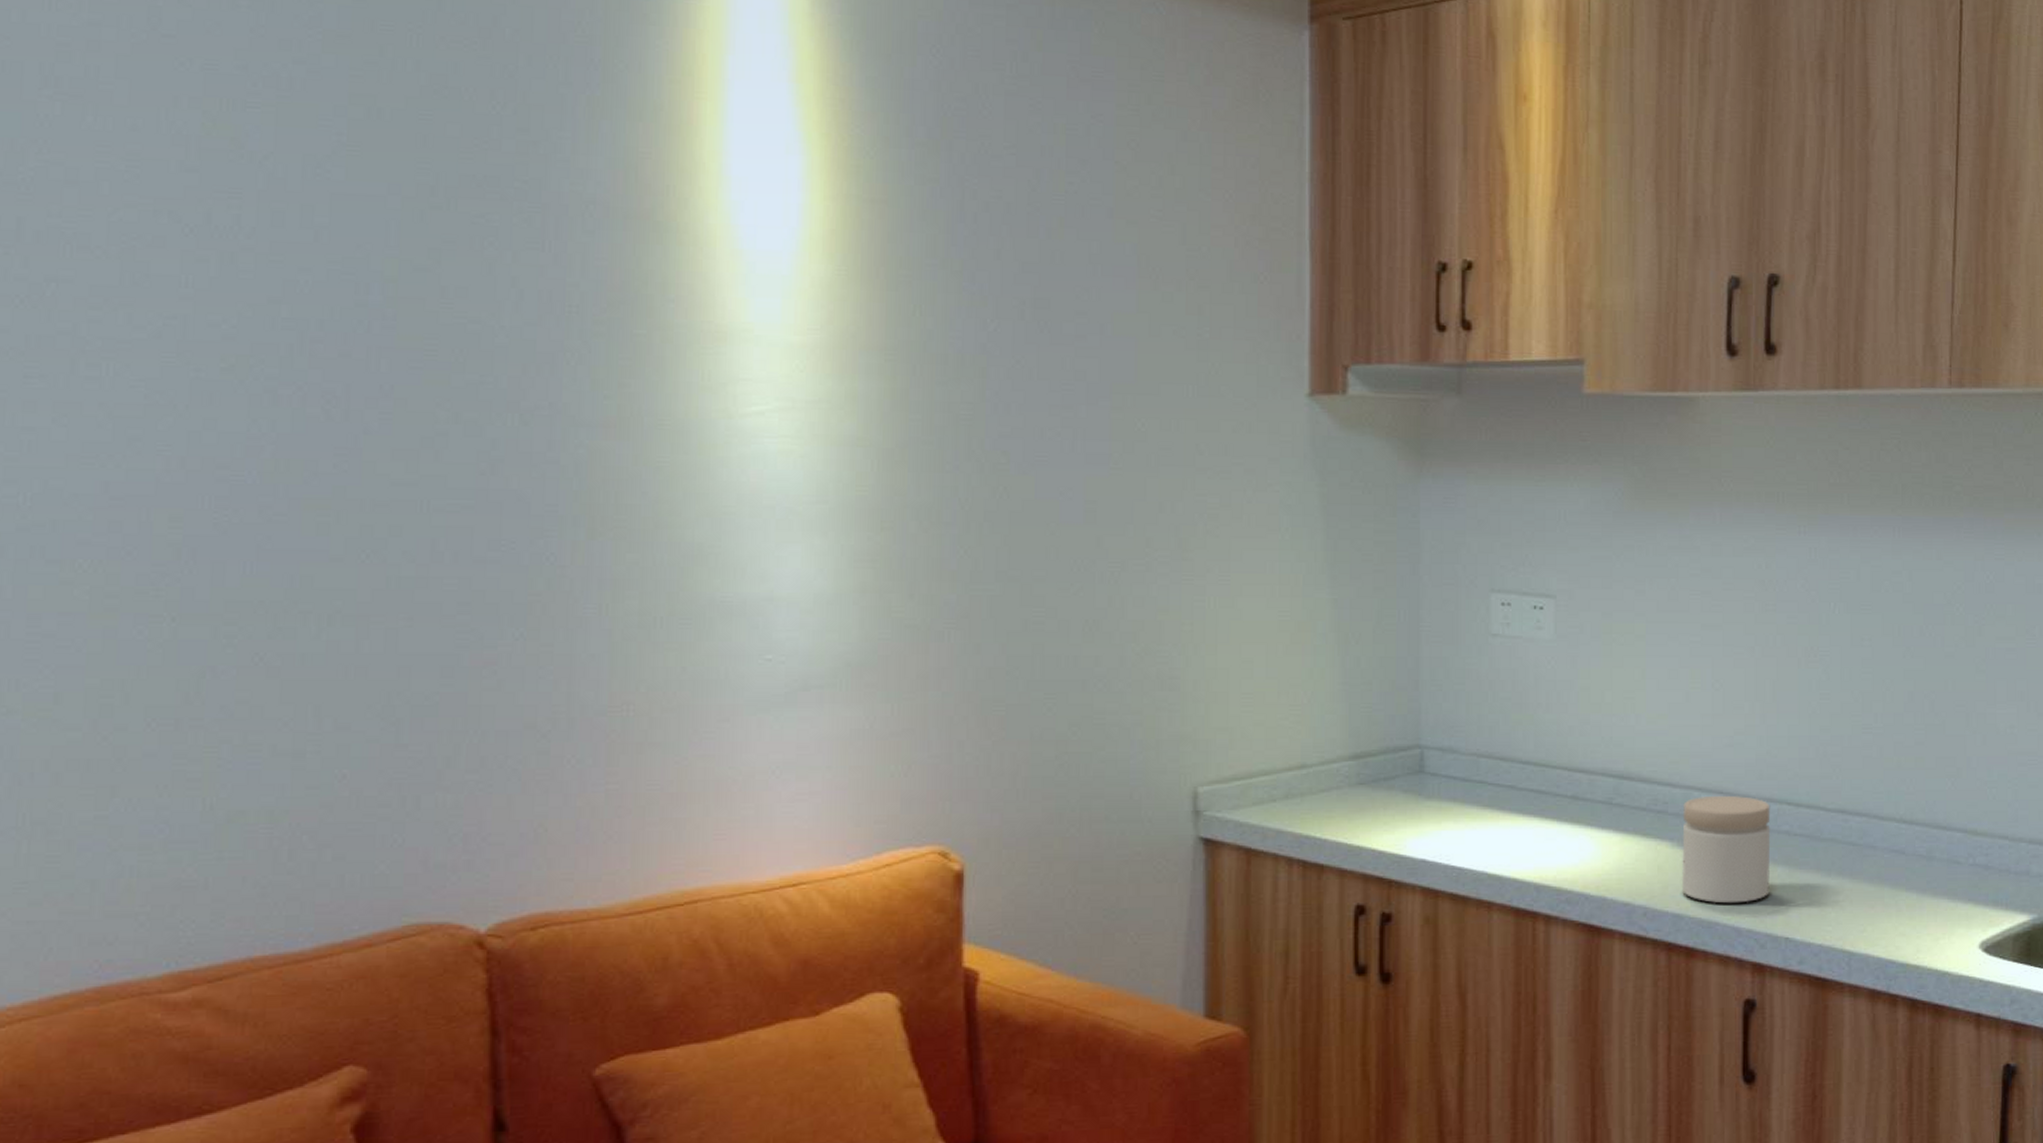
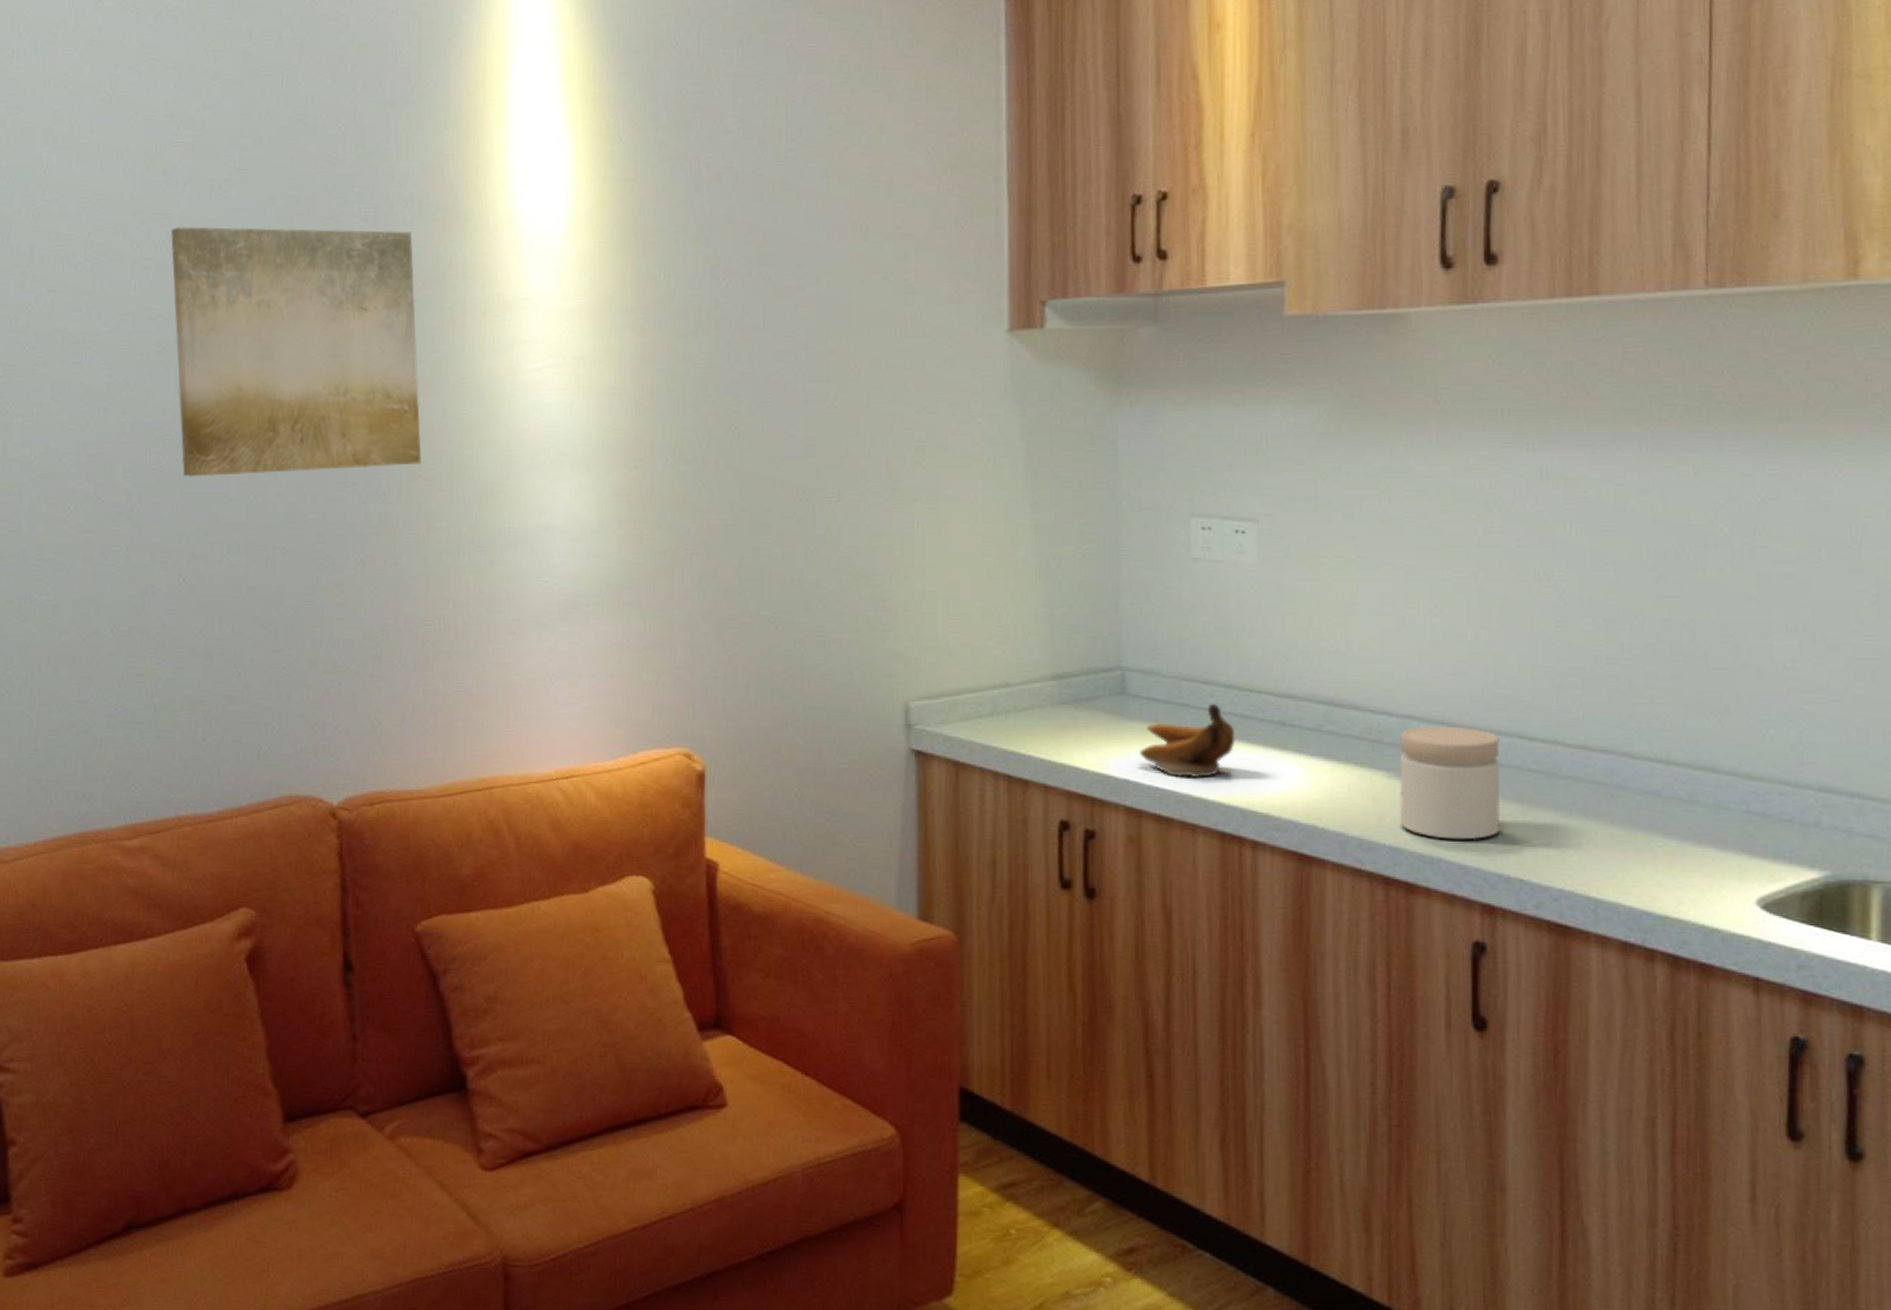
wall art: none [243,211,605,529] -> present [171,226,422,477]
banana: none [1437,780,1531,856] -> present [1140,704,1236,779]

